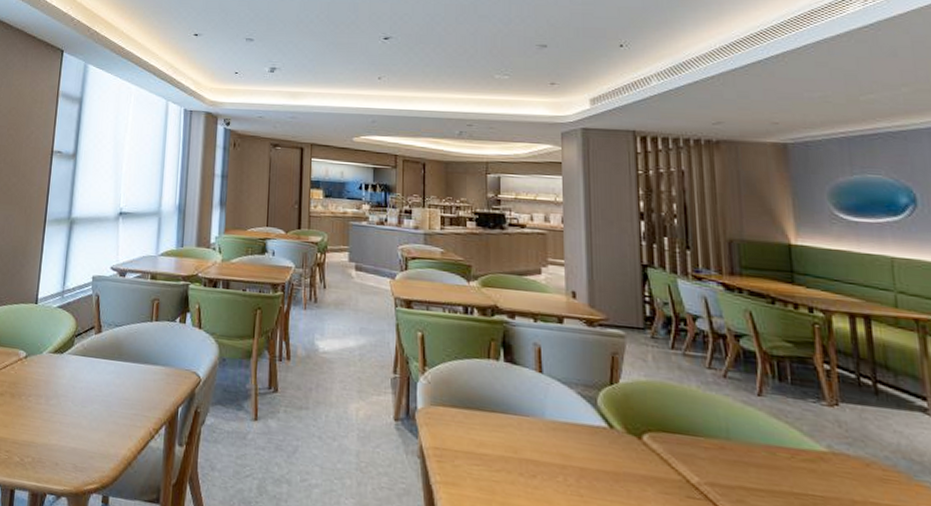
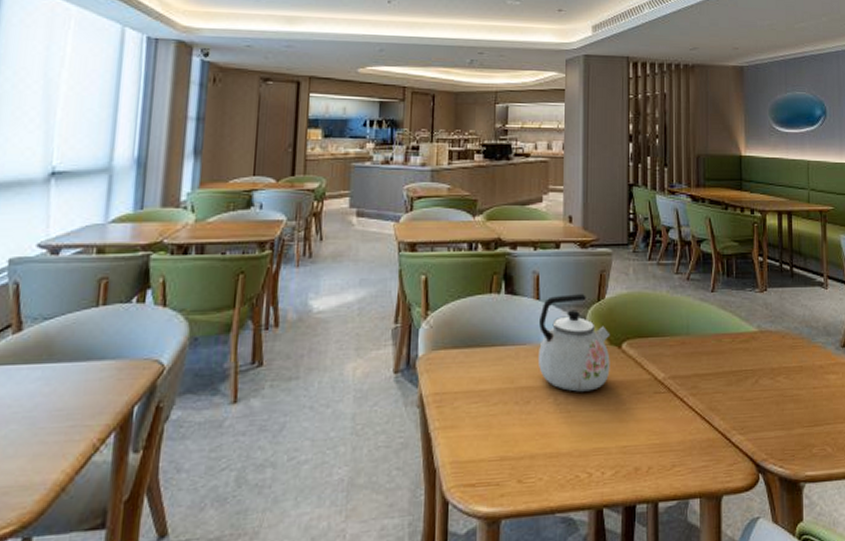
kettle: none [542,371,629,480] -> present [537,294,611,392]

